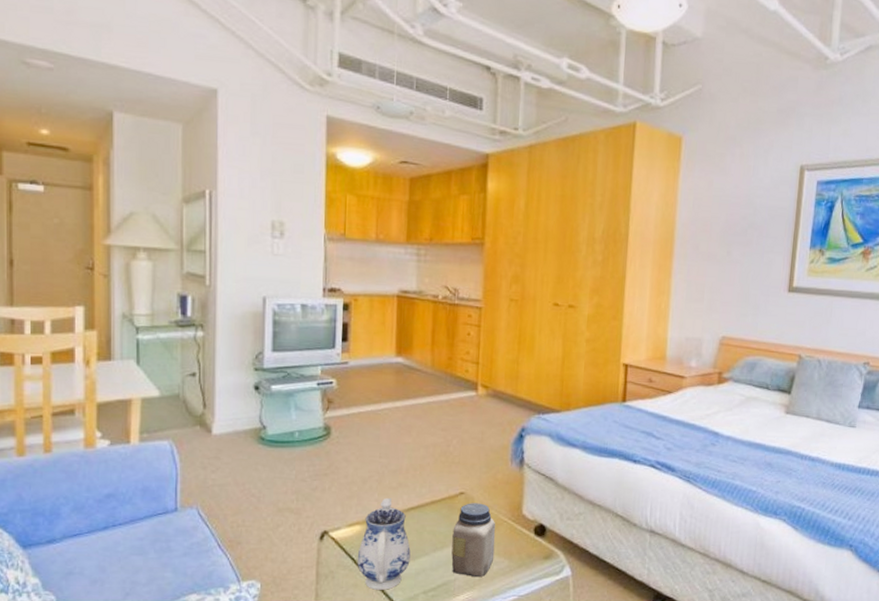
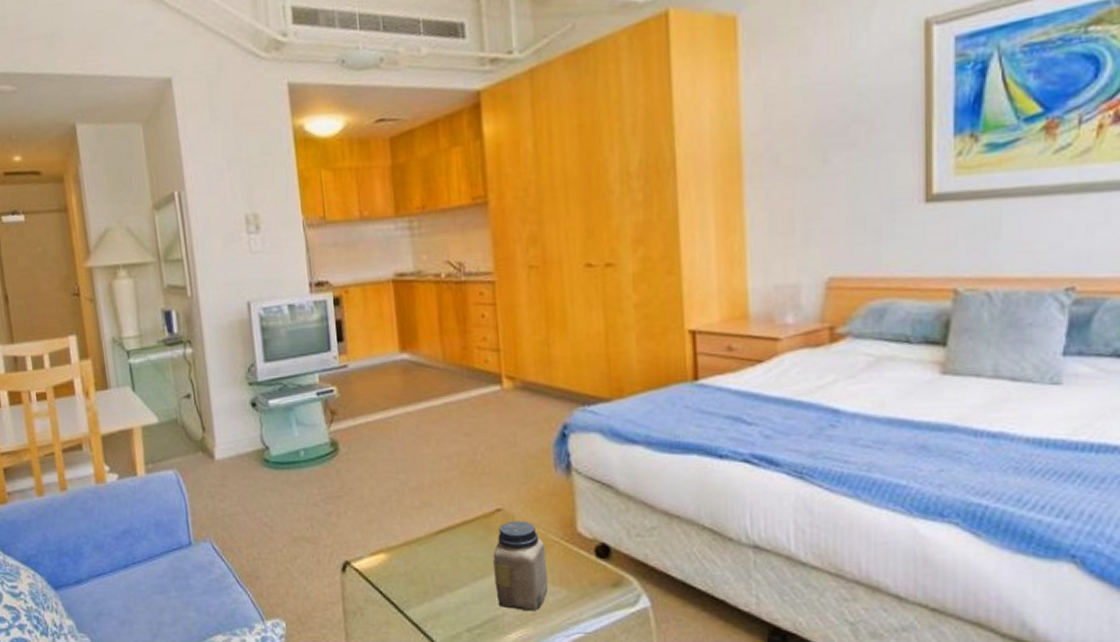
teapot: present [357,497,411,590] -> none [385,519,447,628]

